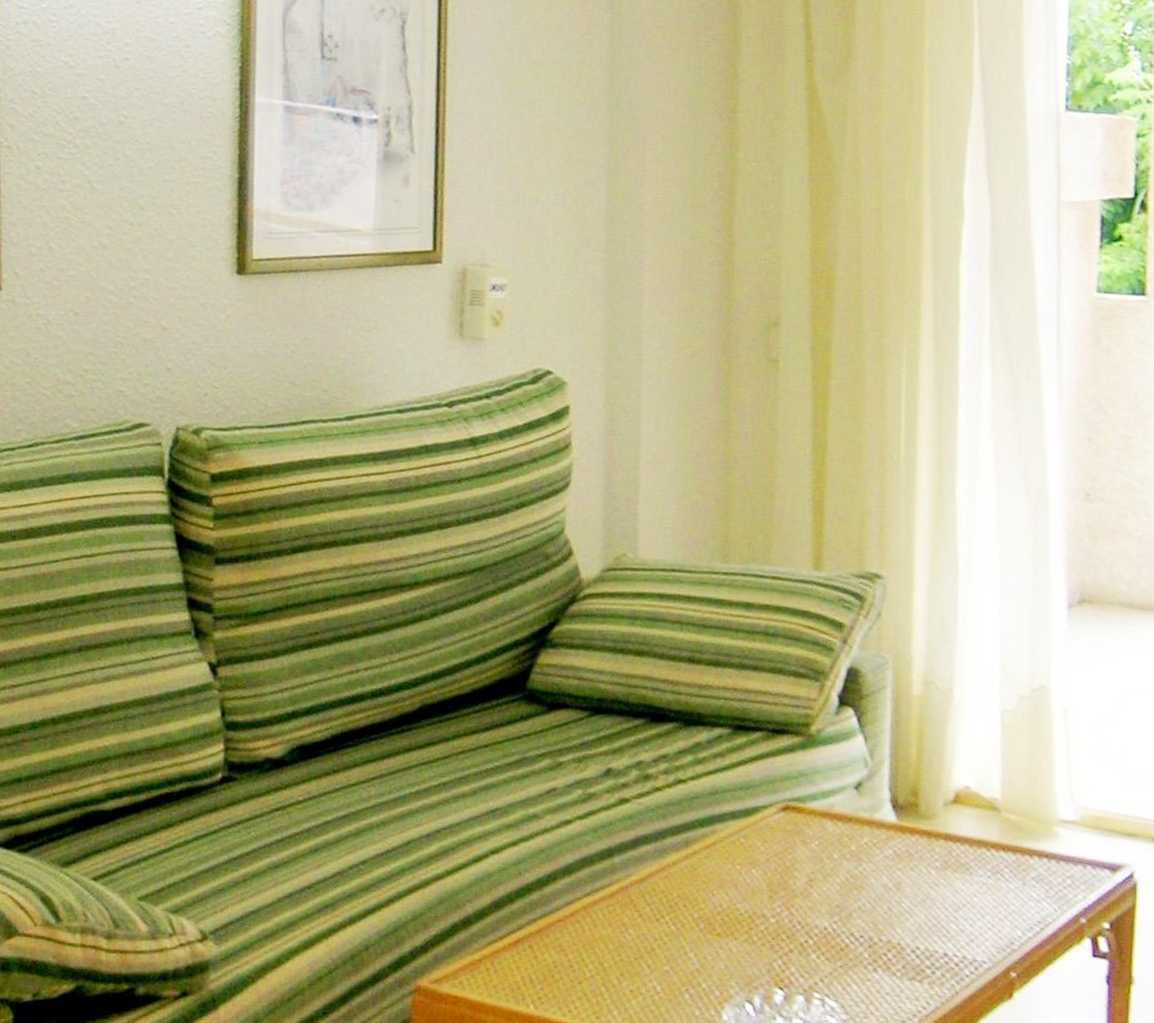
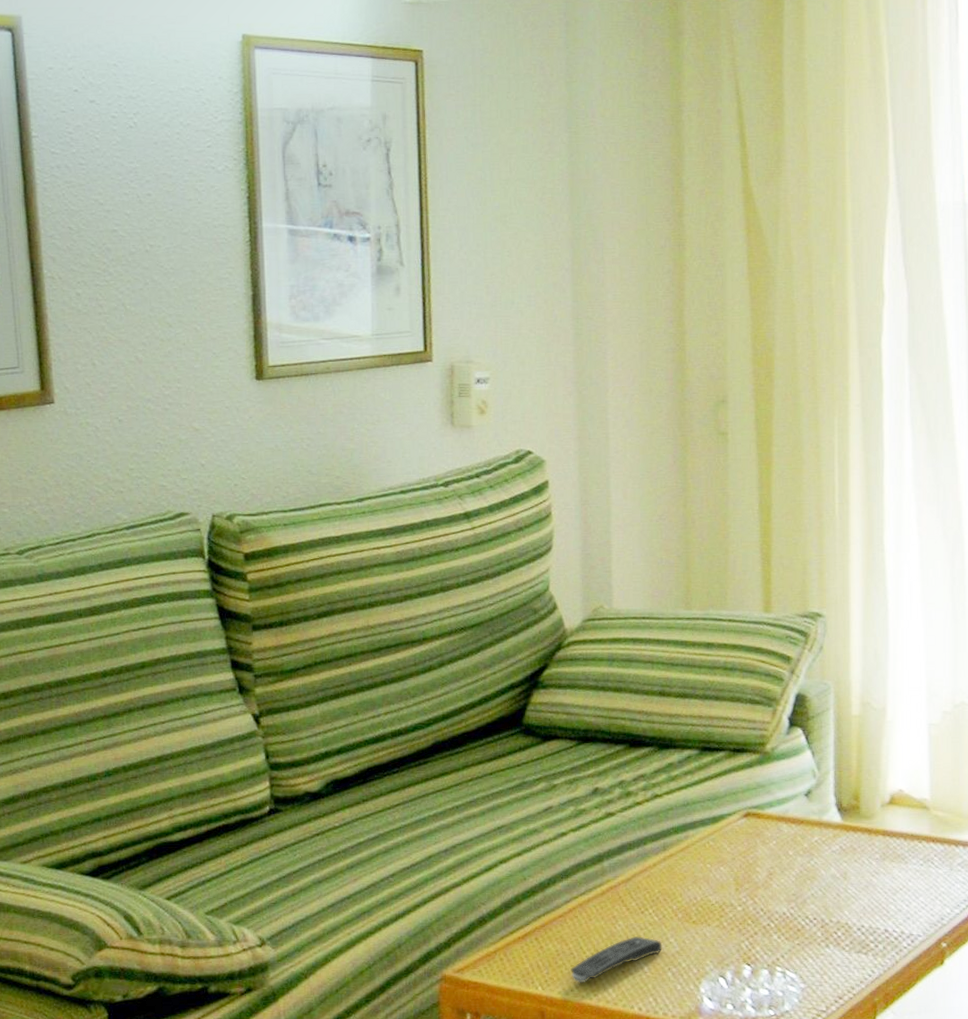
remote control: none [569,947,680,1002] -> present [570,935,663,983]

